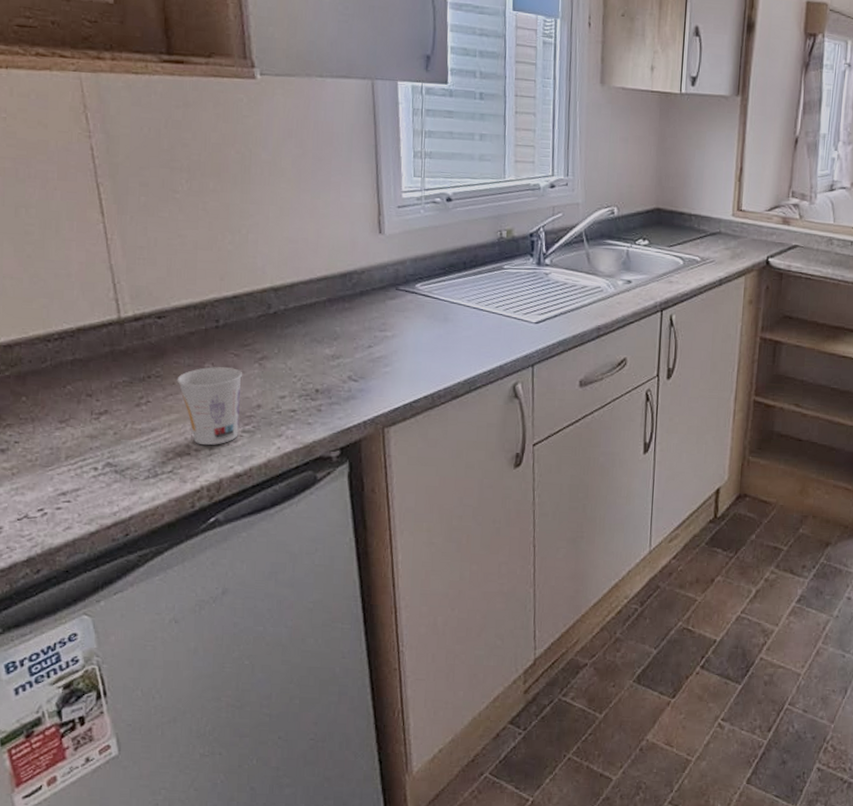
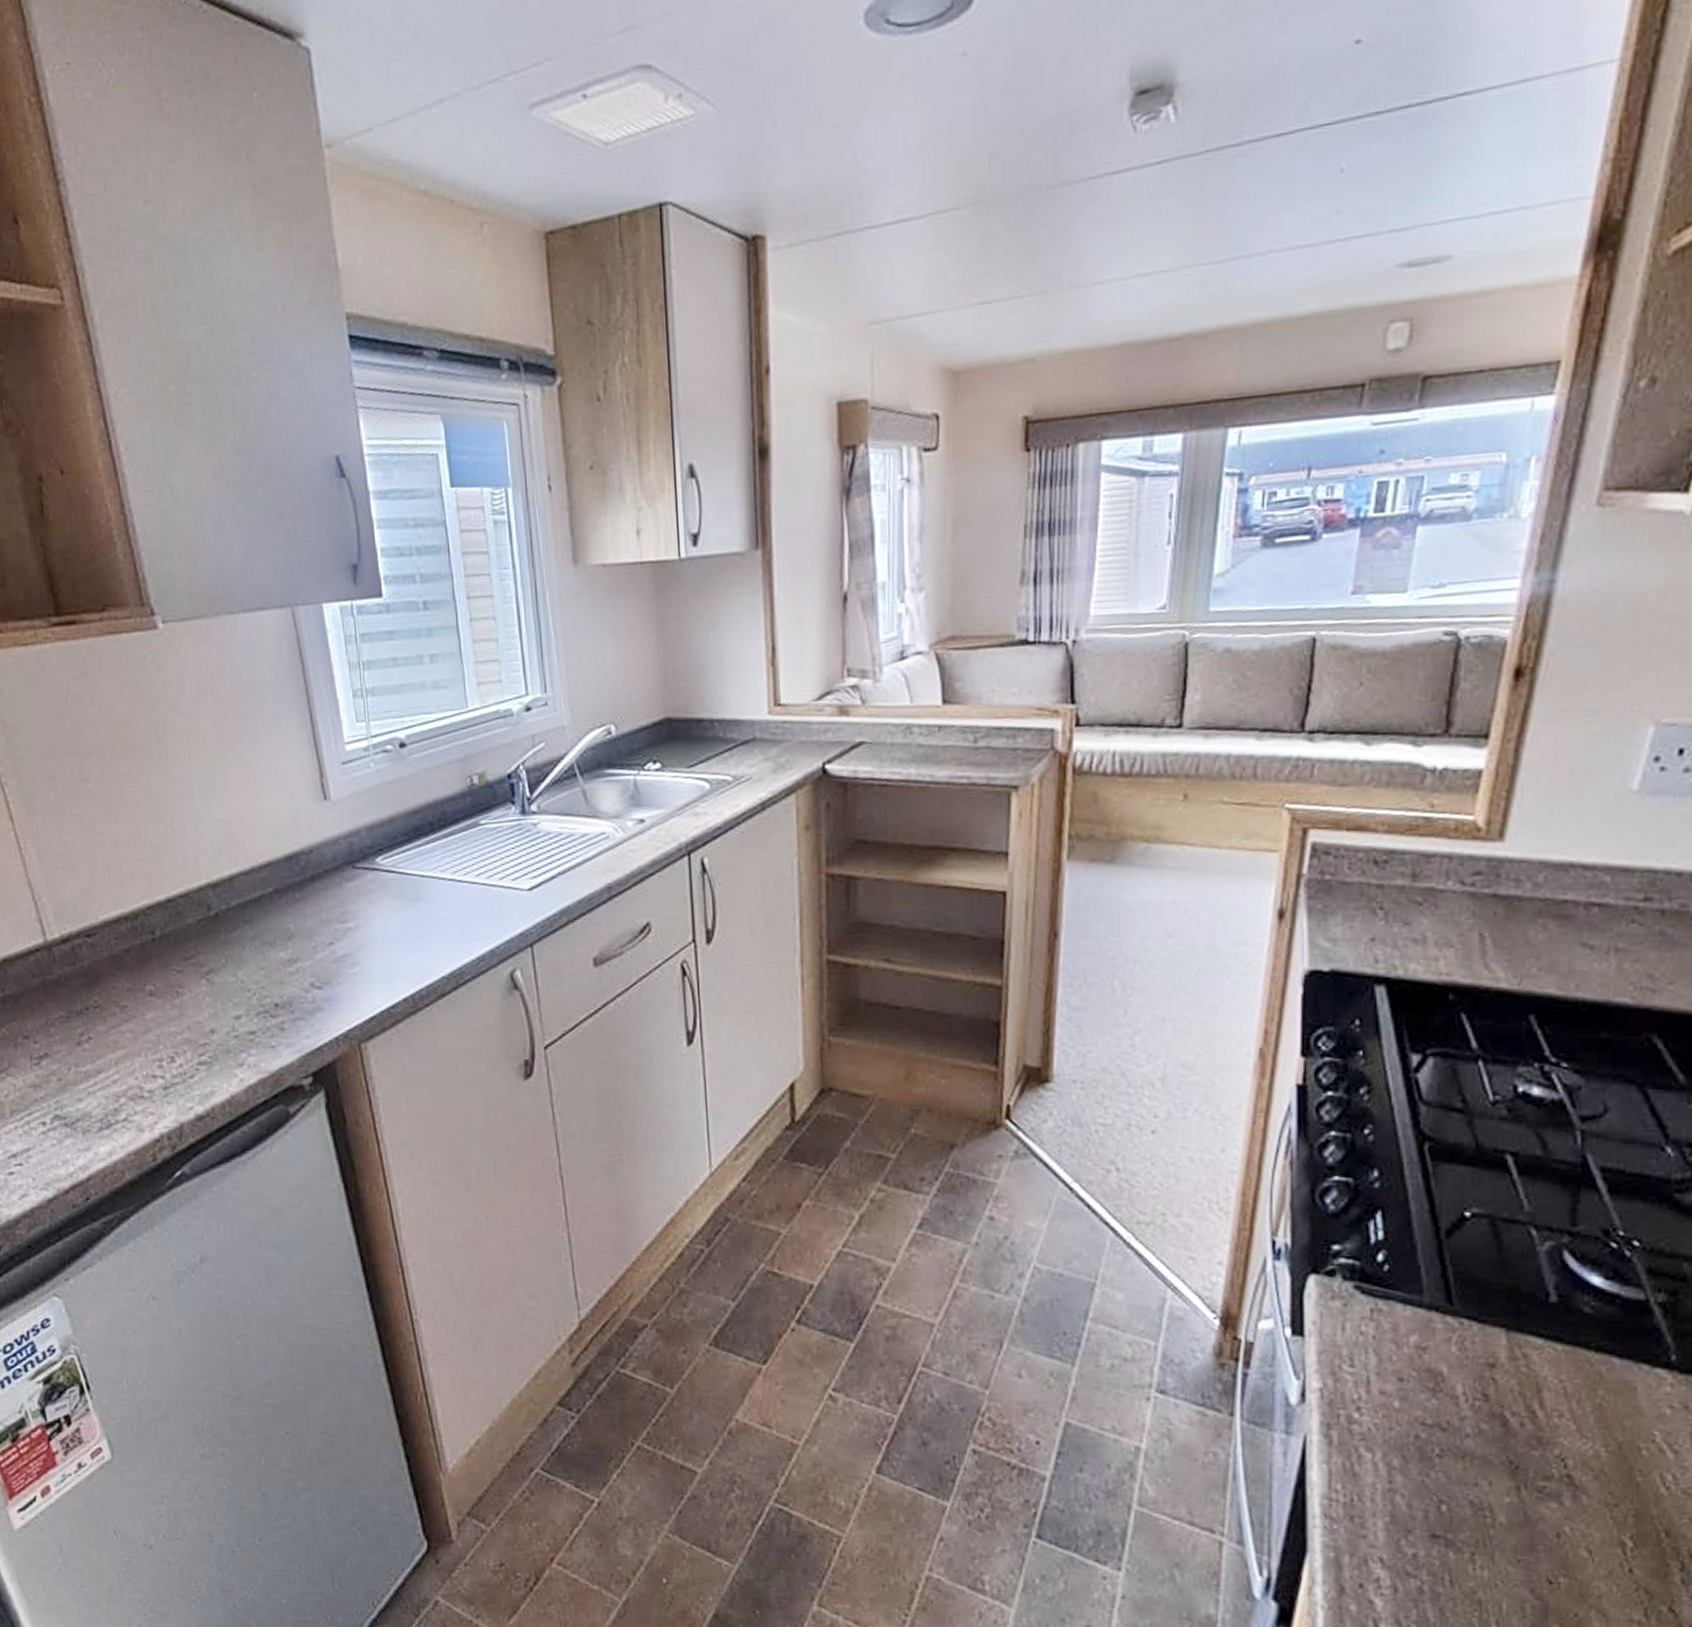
cup: present [177,367,242,446] -> none [117,987,194,1085]

